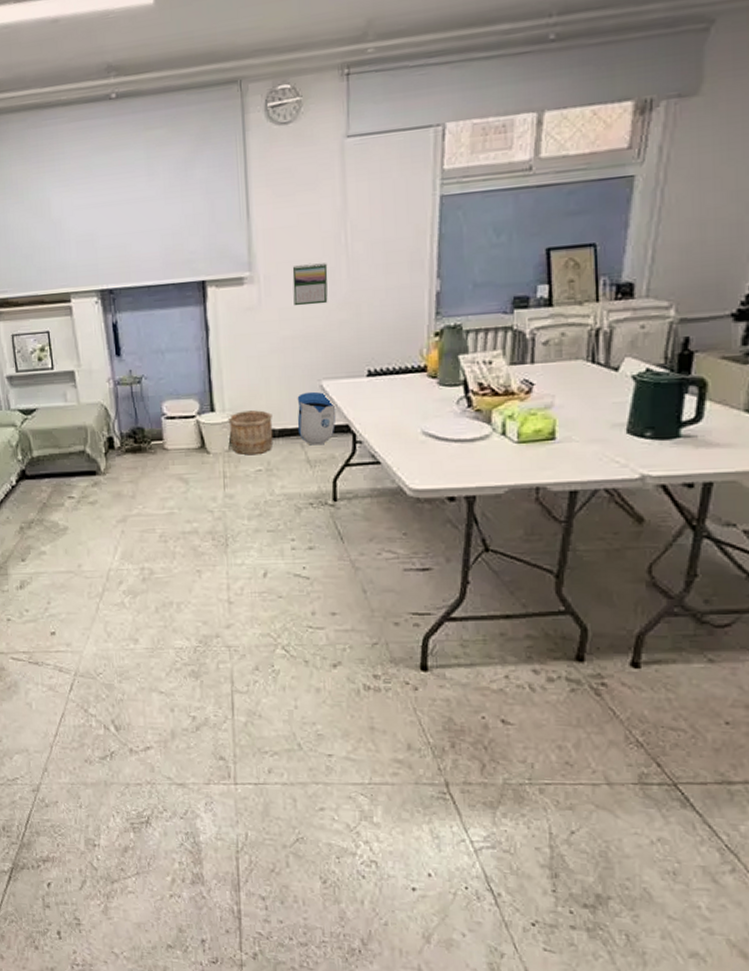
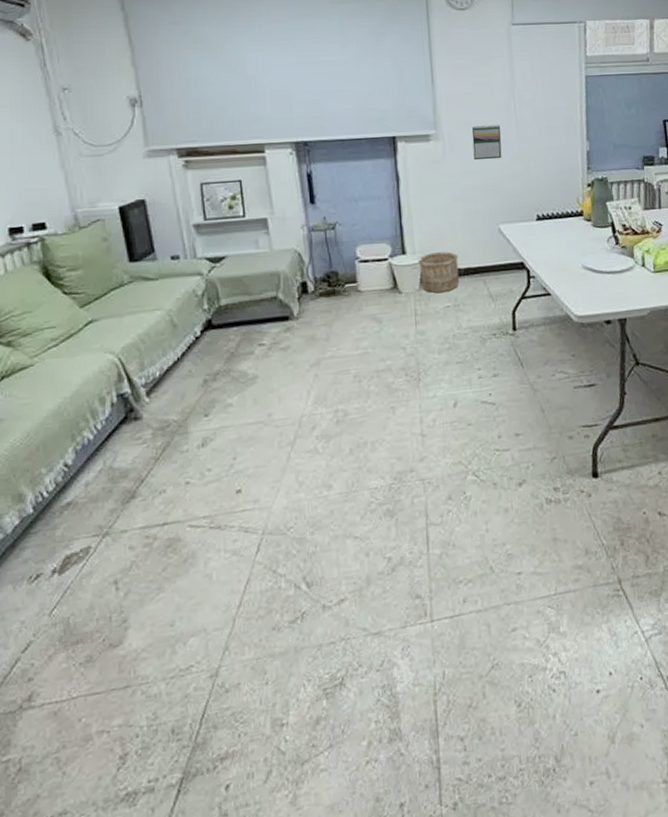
sun visor: present [297,391,338,446] -> none [479,234,513,282]

